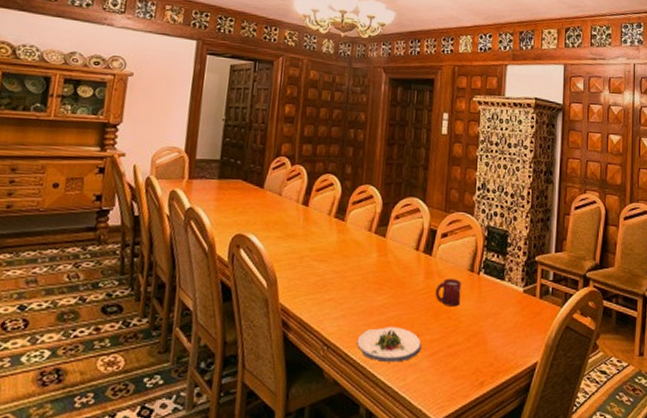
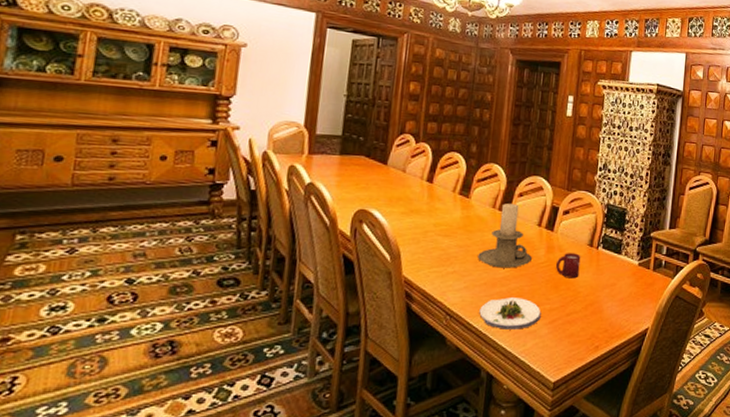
candle holder: none [354,226,410,296] -> present [478,203,532,269]

